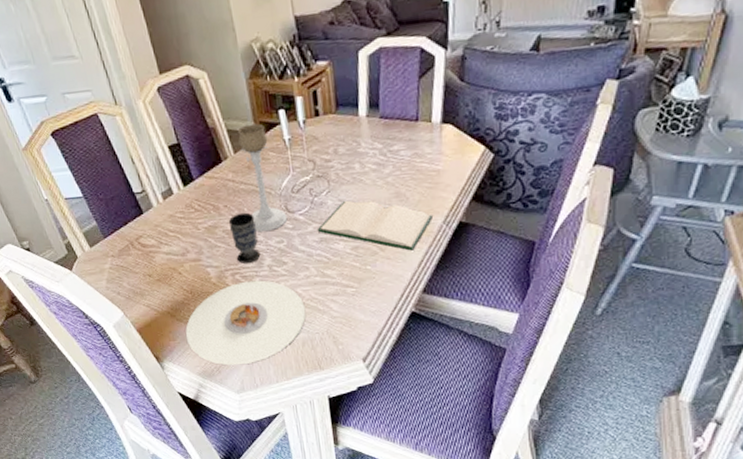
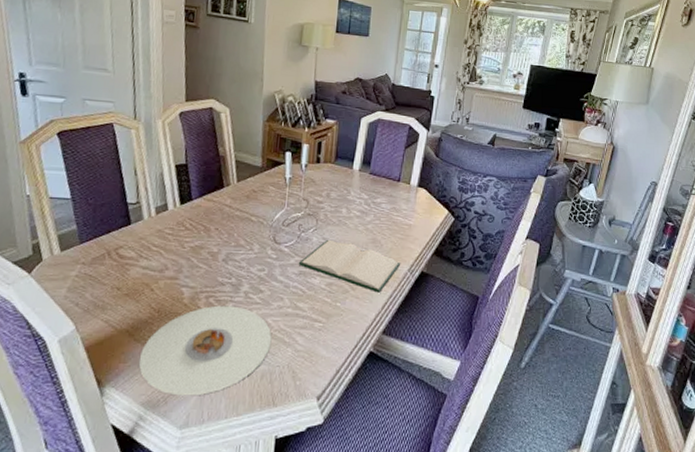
cup: present [228,212,261,263] -> none [215,237,242,287]
candle holder: present [237,123,288,232] -> none [240,159,274,259]

